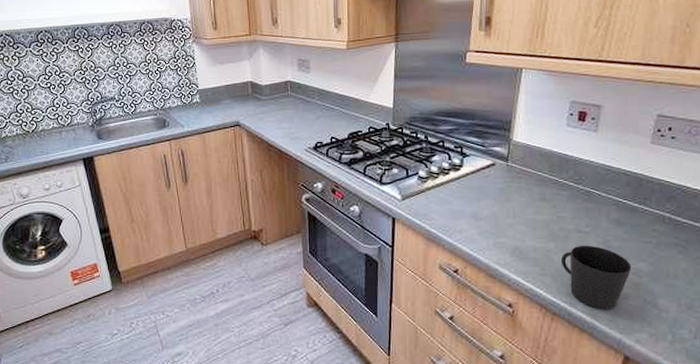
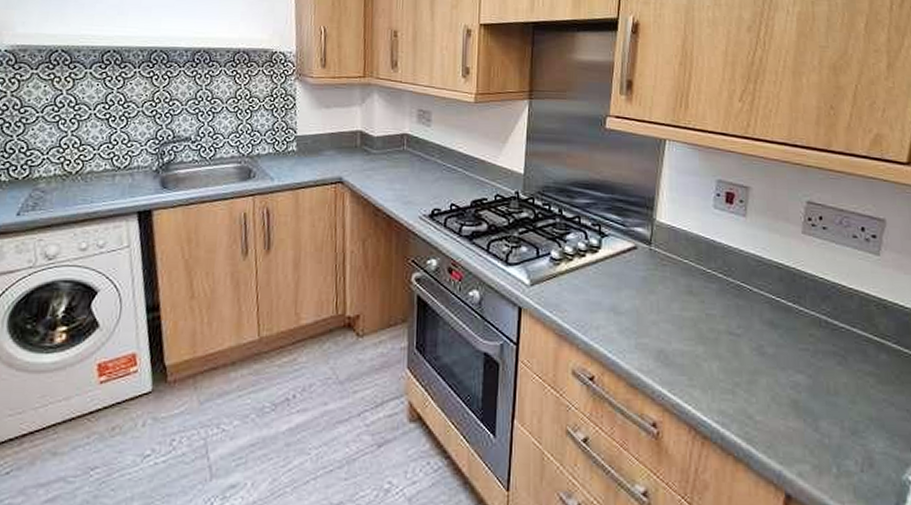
cup: present [560,245,632,310] -> none [710,350,789,434]

